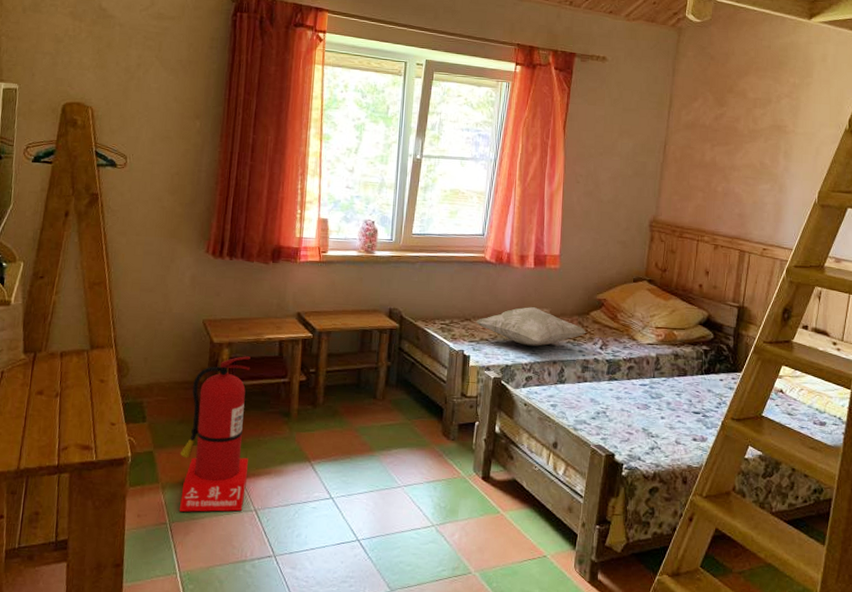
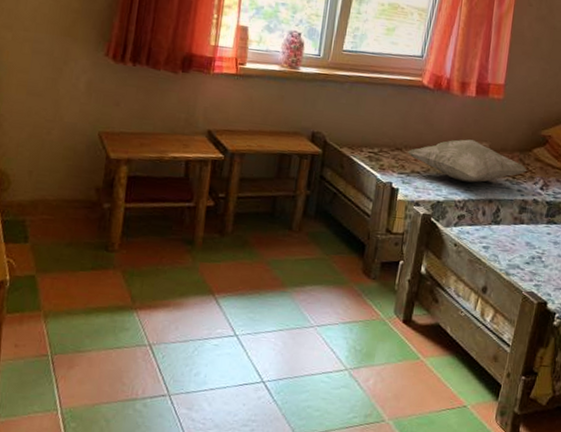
fire extinguisher: present [180,356,251,512] -> none [64,175,152,346]

